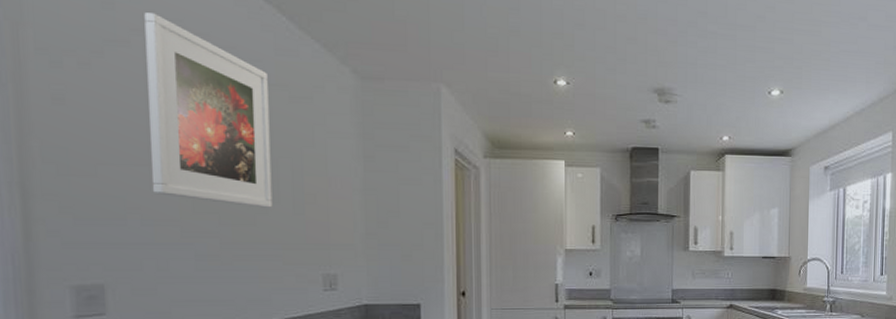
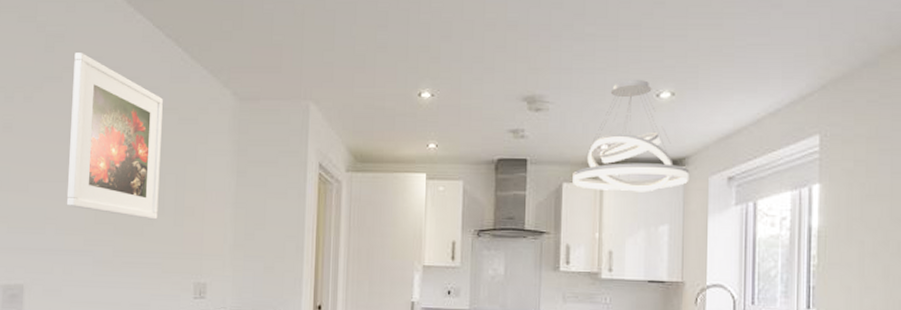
pendant light: none [699,77,795,180] -> present [573,80,690,192]

